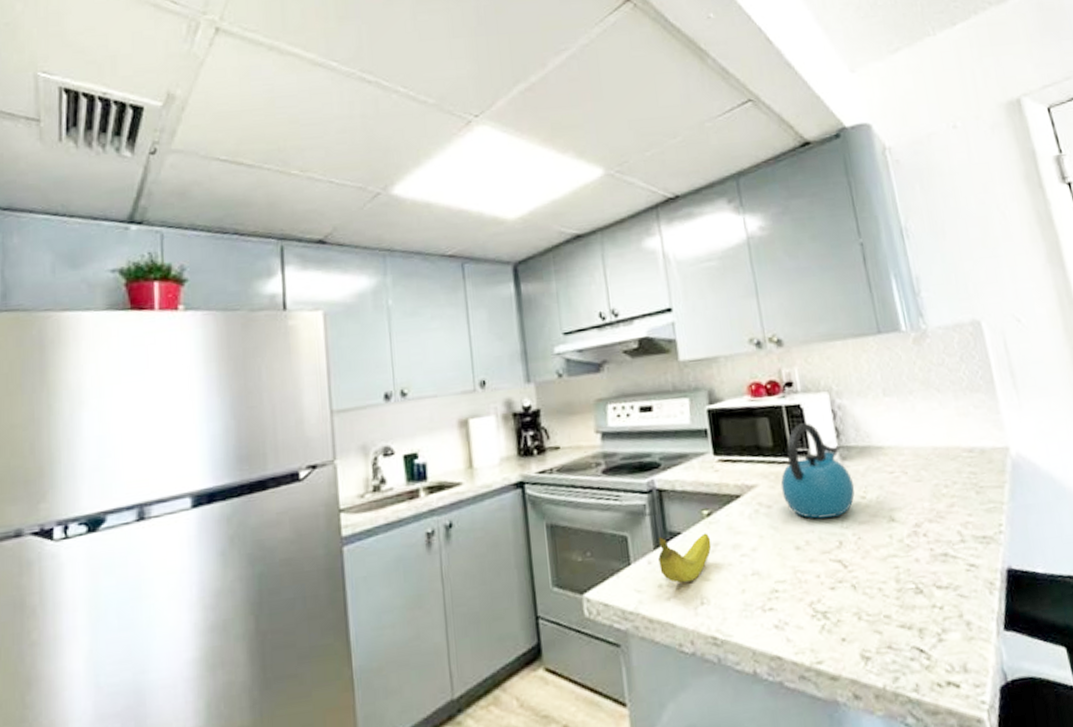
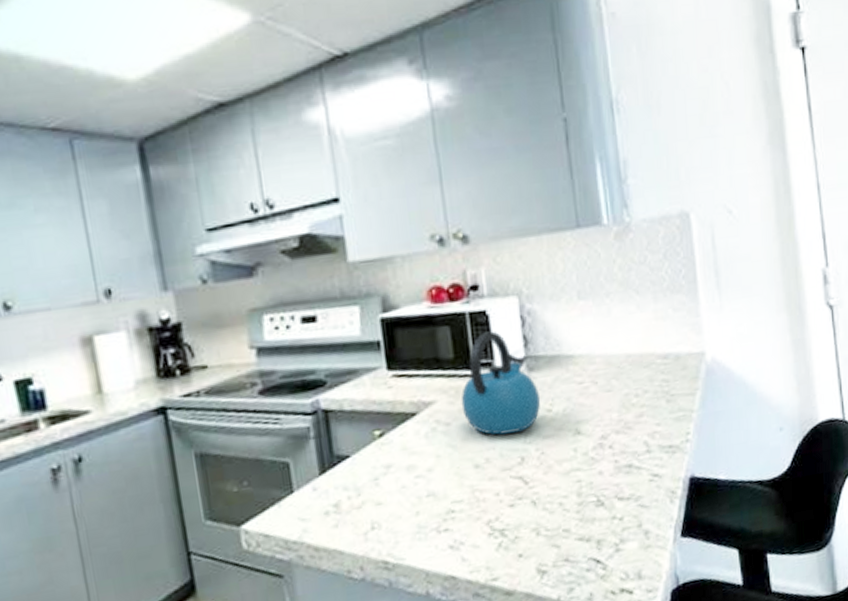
fruit: present [658,533,712,583] -> none [324,455,384,509]

